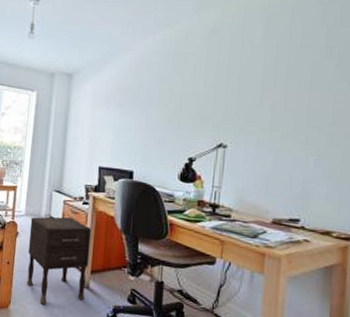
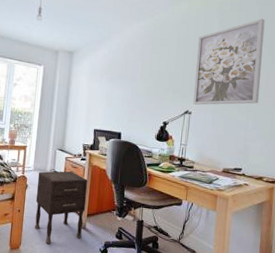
wall art: none [228,22,330,136] -> present [192,19,265,105]

